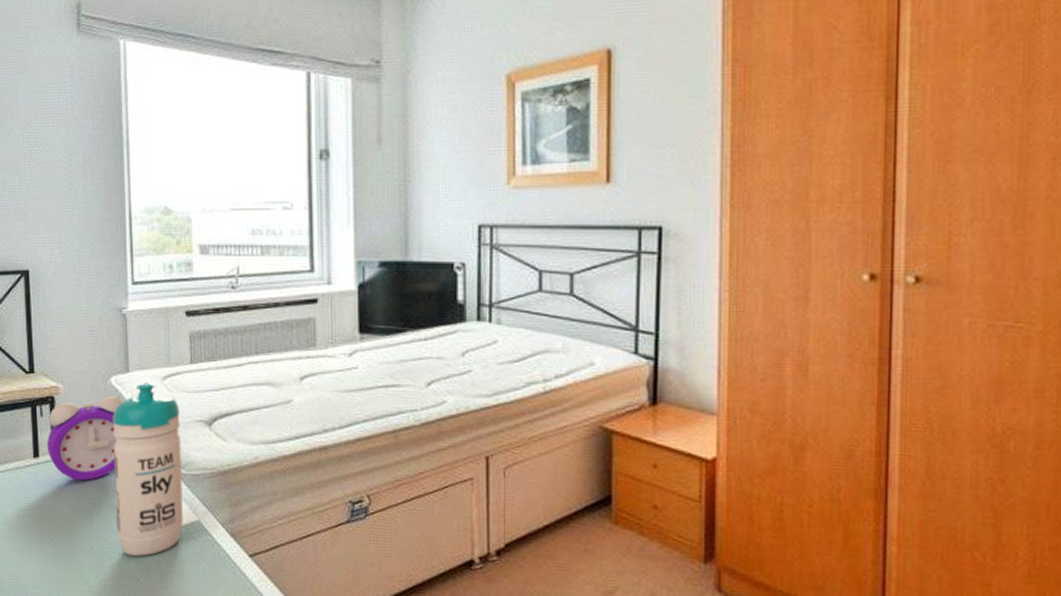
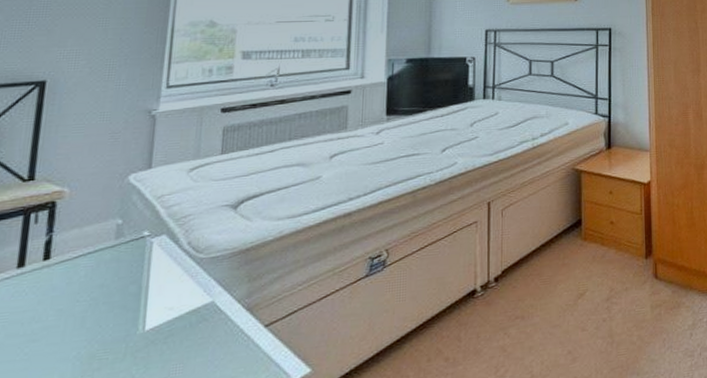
alarm clock: present [46,395,124,481] -> none [37,191,142,284]
water bottle: present [113,383,183,557] -> none [113,176,205,353]

